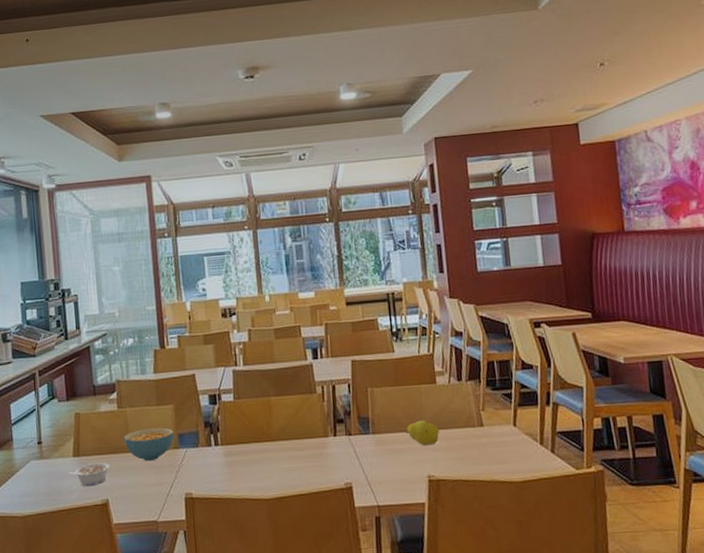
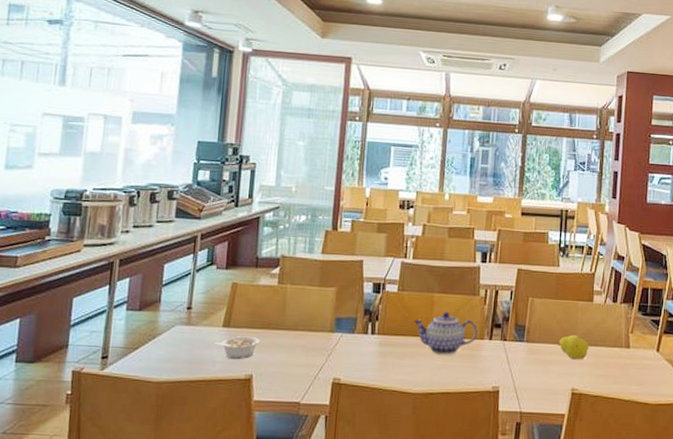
cereal bowl: present [123,427,174,462] -> none [279,308,332,342]
teapot: none [255,413,321,458] -> present [414,311,478,355]

